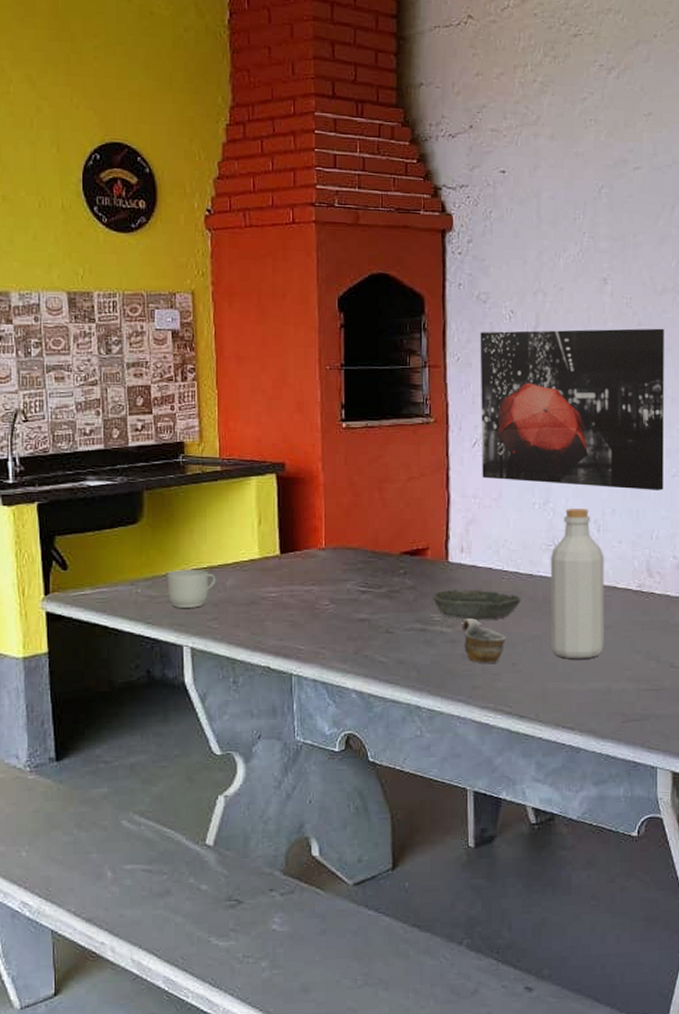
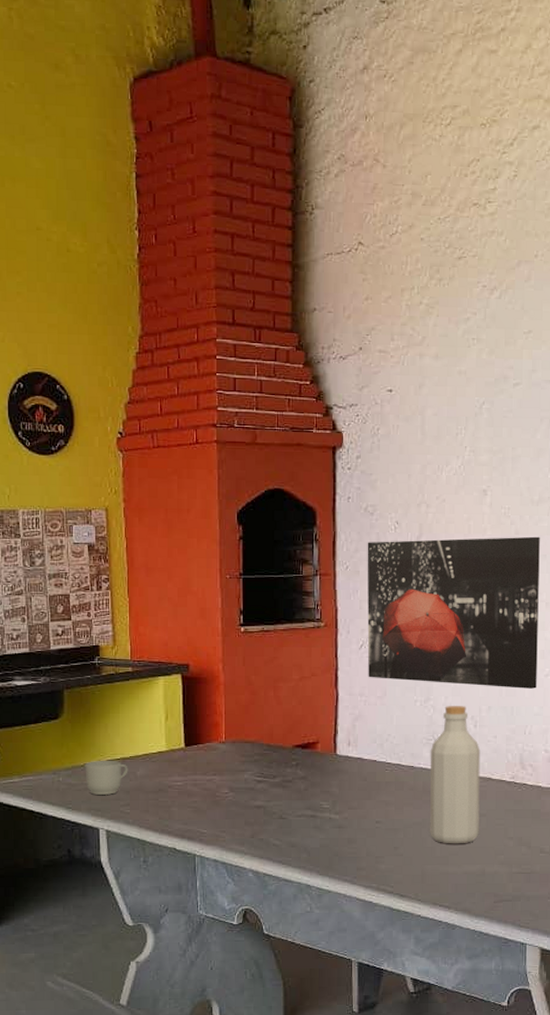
bowl: present [432,590,521,620] -> none [321,780,403,807]
cup: present [461,618,506,663] -> none [348,806,388,847]

